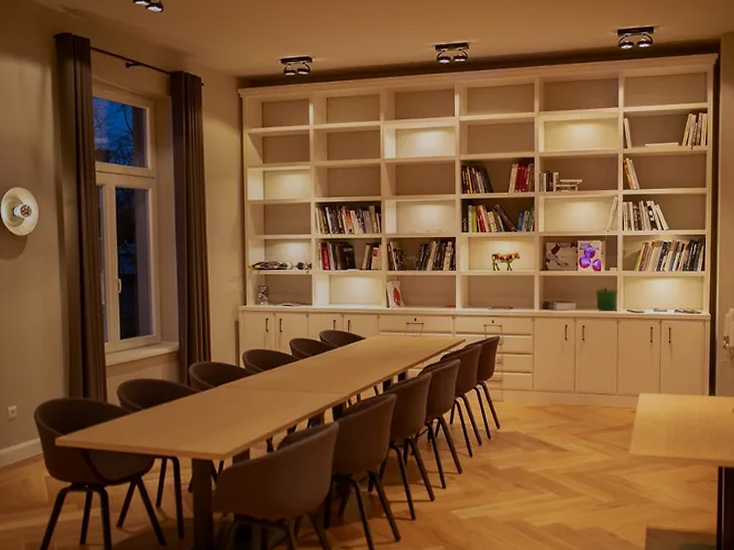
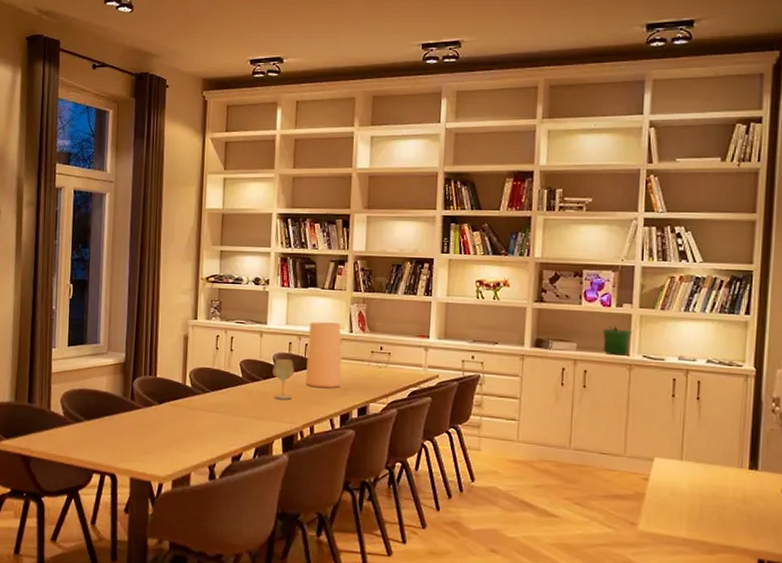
wine glass: none [320,335,340,372] -> present [272,358,295,400]
vase: none [350,300,382,359] -> present [306,321,342,389]

